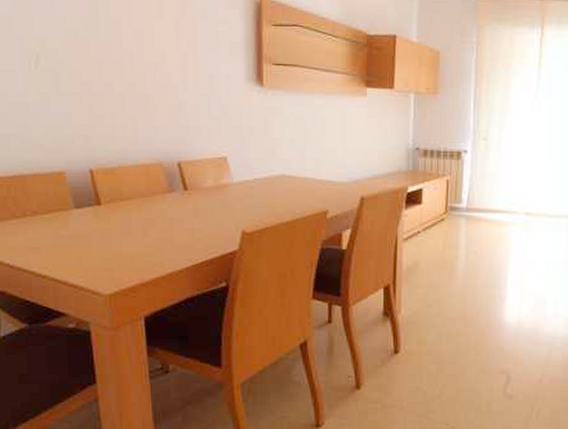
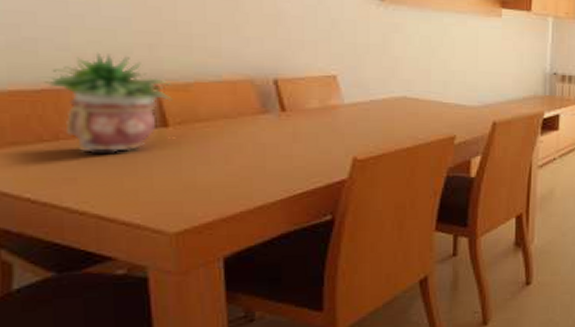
potted plant: none [15,143,103,227] -> present [44,52,173,153]

